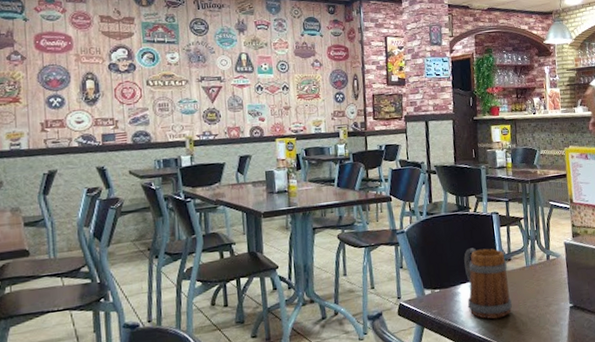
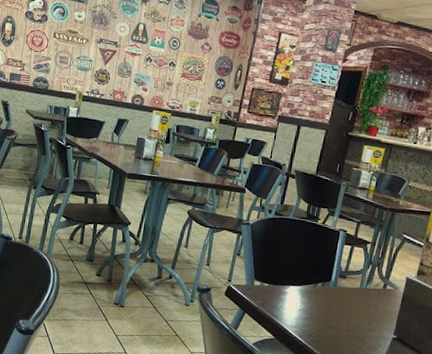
beer mug: present [464,247,512,320] -> none [291,255,341,327]

